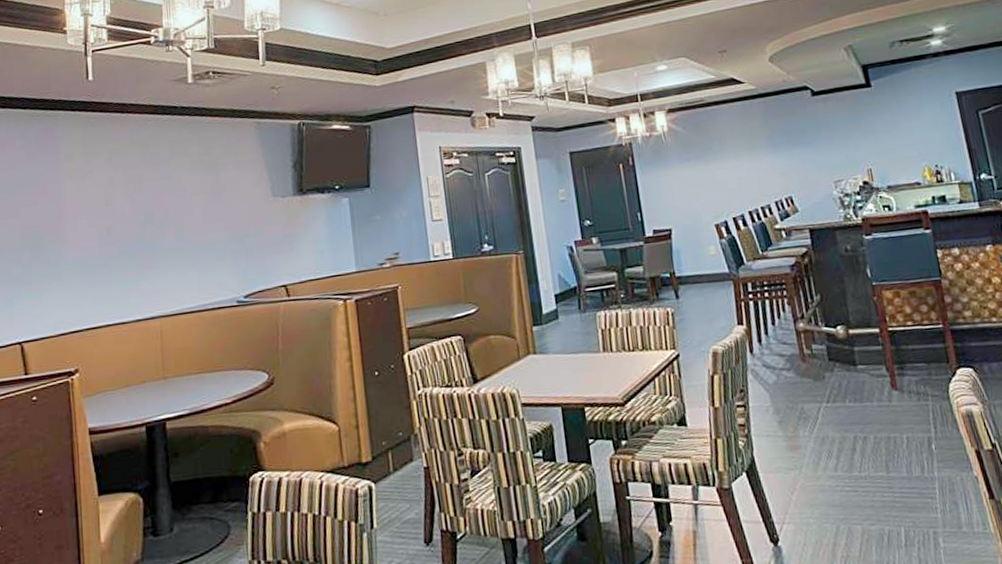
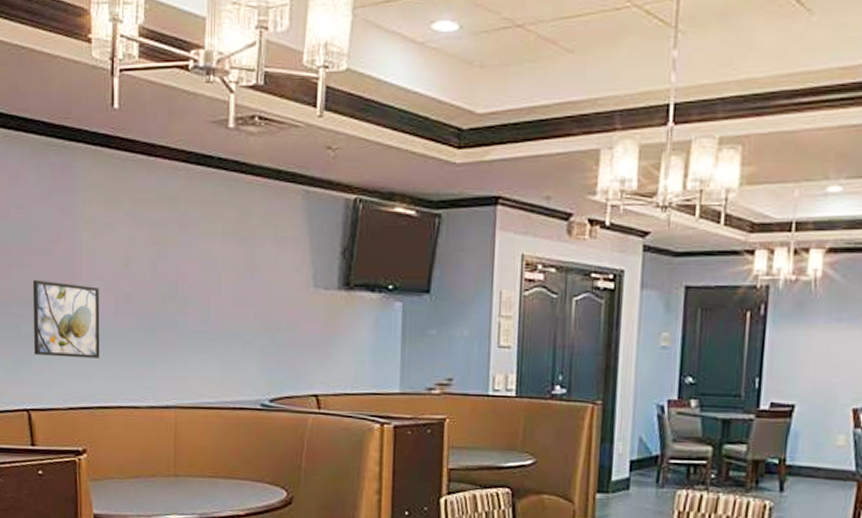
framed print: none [21,225,87,292] -> present [32,279,100,359]

